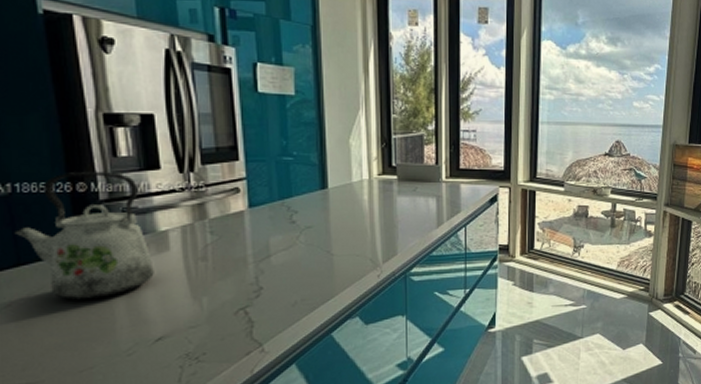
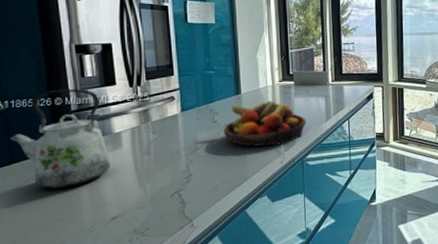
fruit bowl: none [305,199,412,257] -> present [224,101,307,147]

